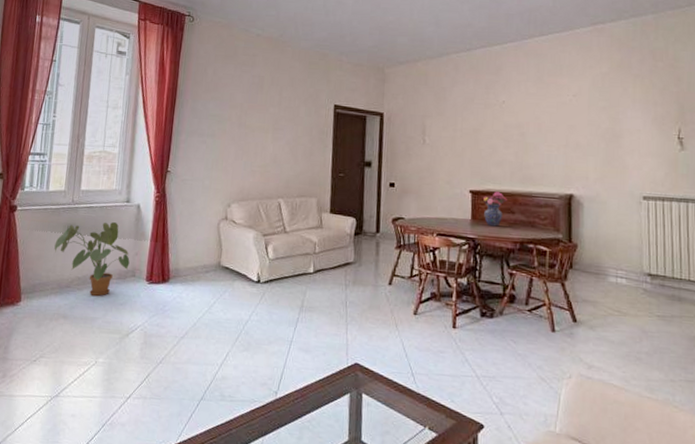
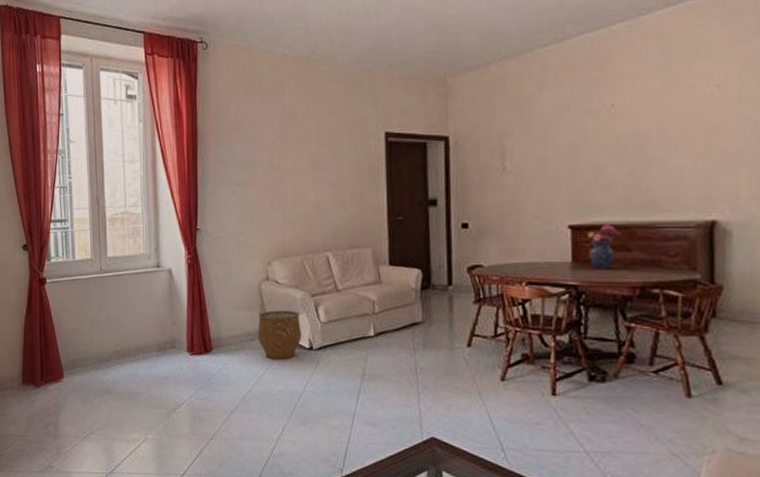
house plant: present [54,222,130,296] -> none [89,290,168,370]
basket: none [212,246,252,291] -> present [257,310,302,360]

